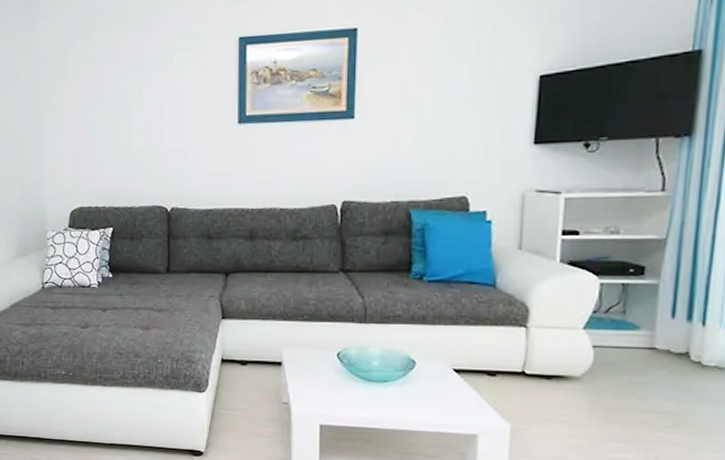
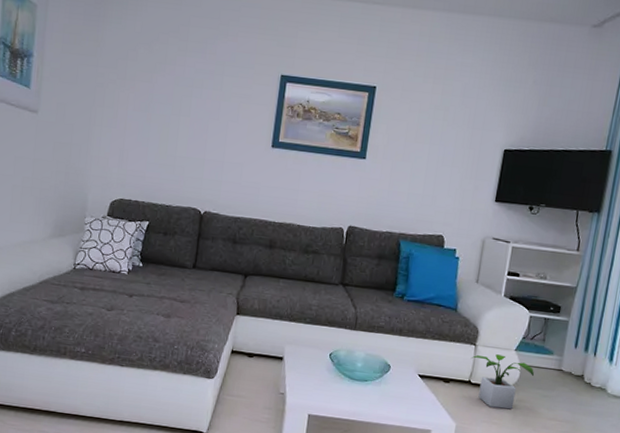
potted plant: none [521,336,614,403] -> present [470,354,534,410]

